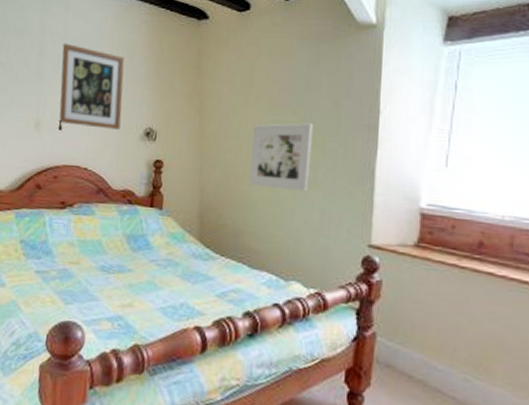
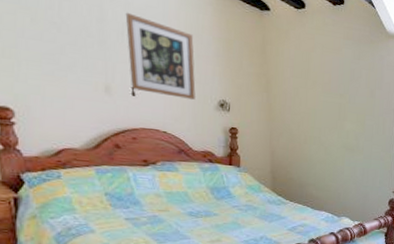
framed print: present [249,123,313,192] -> none [309,104,356,156]

